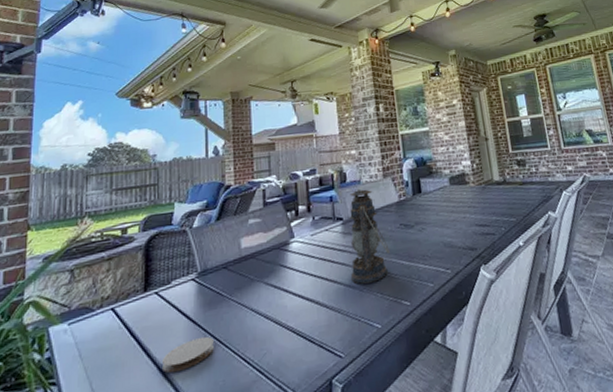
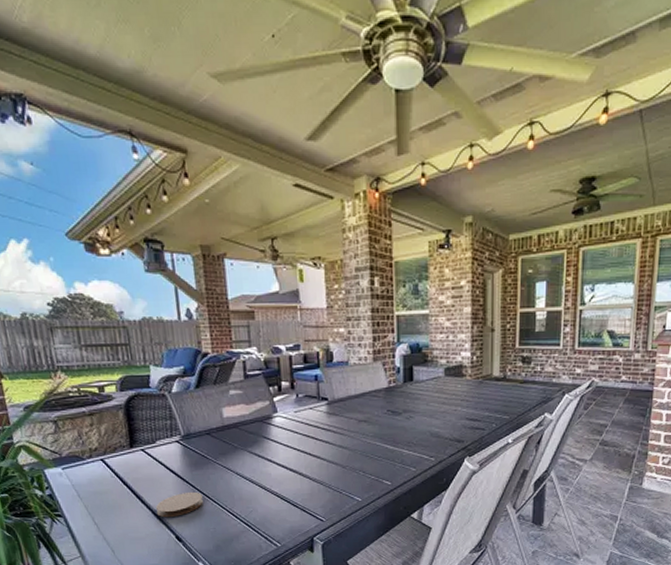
lantern: present [349,189,390,284] -> none [333,371,375,462]

